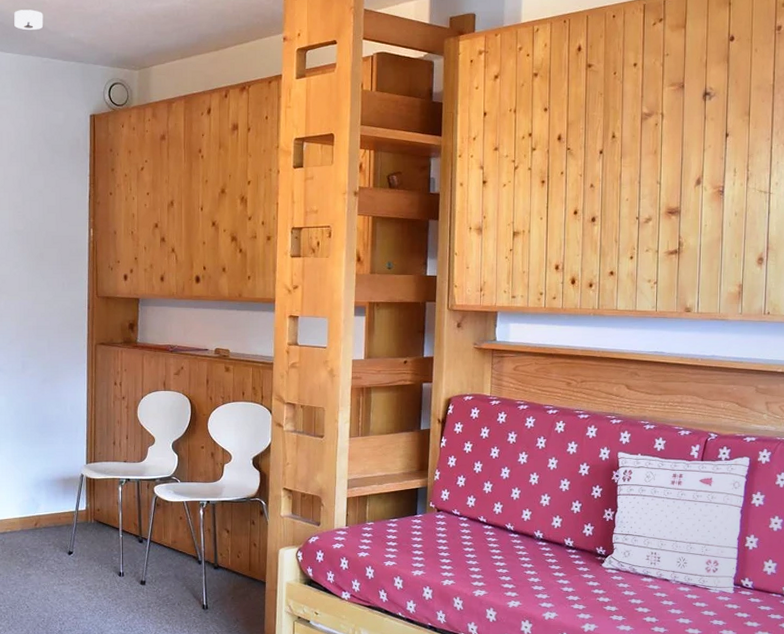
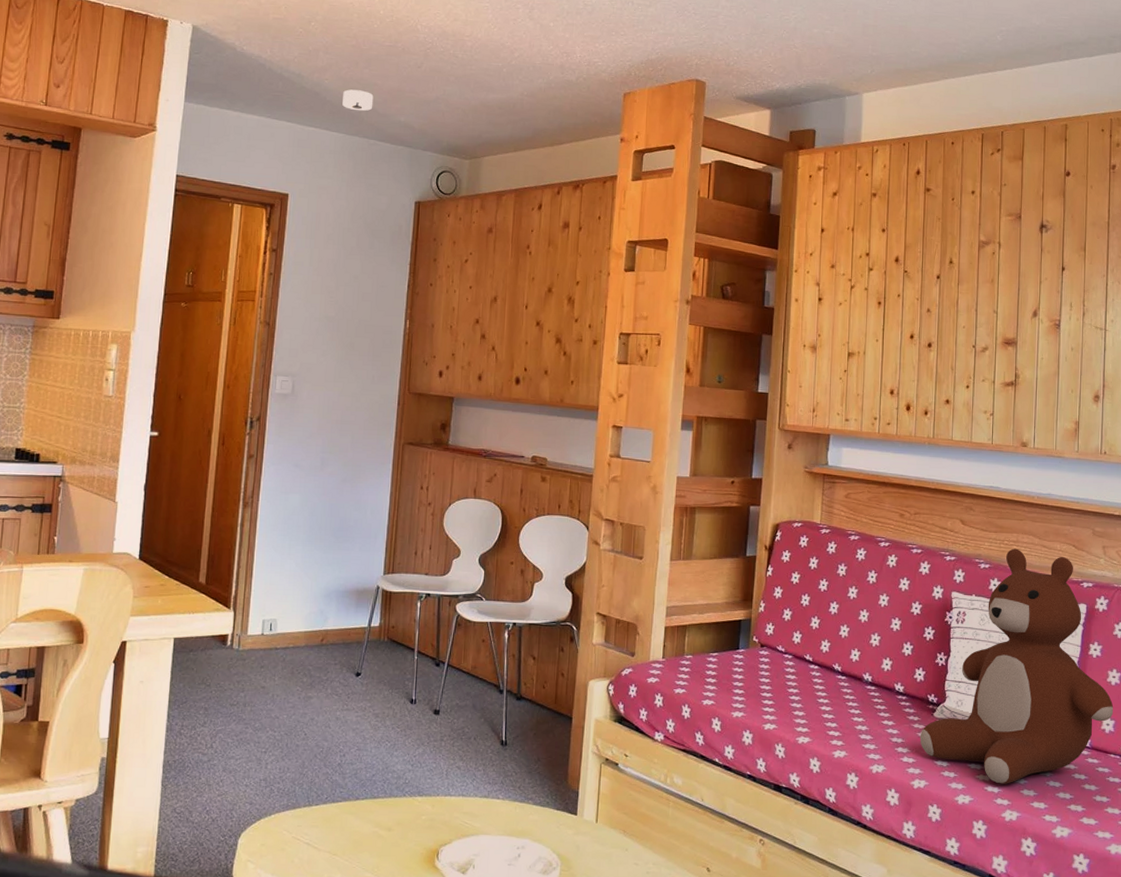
teddy bear: none [589,409,776,625] -> present [919,548,1114,784]

